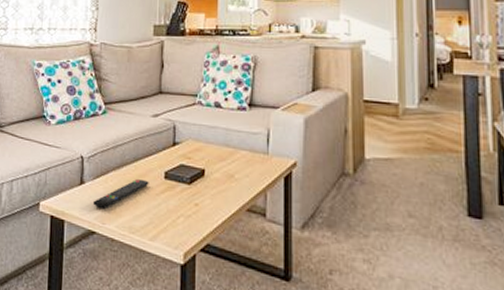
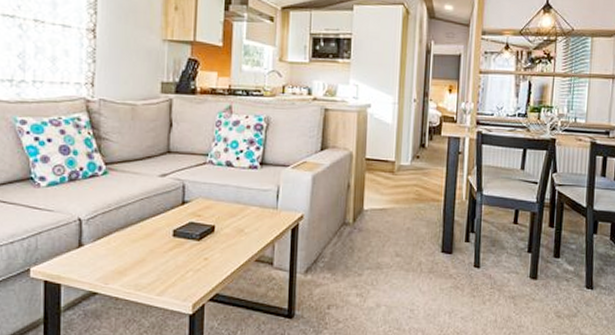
remote control: present [92,178,149,209] -> none [93,238,156,269]

